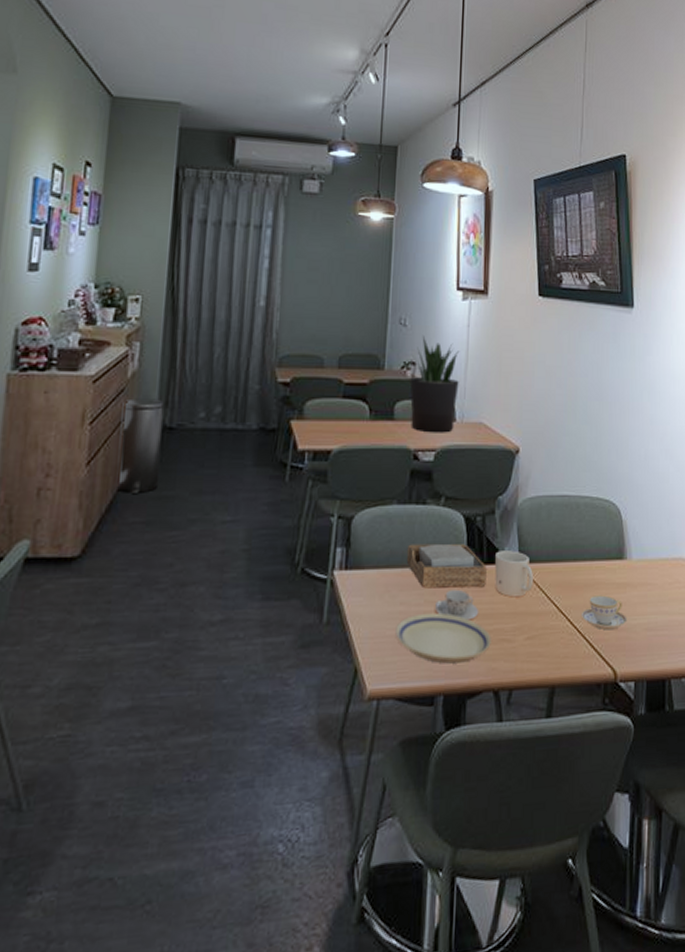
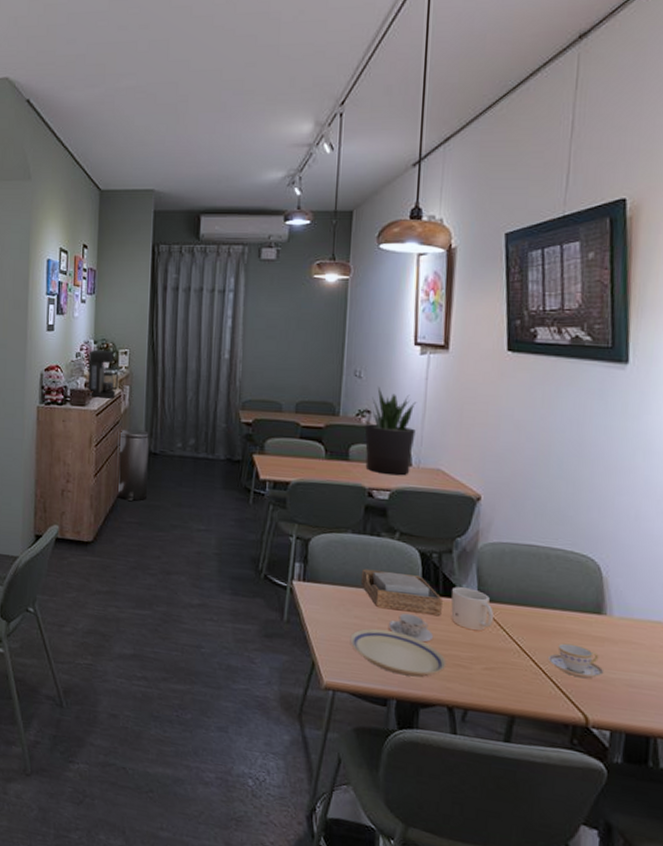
coffee maker: none [84,295,127,359] -> present [88,349,119,399]

